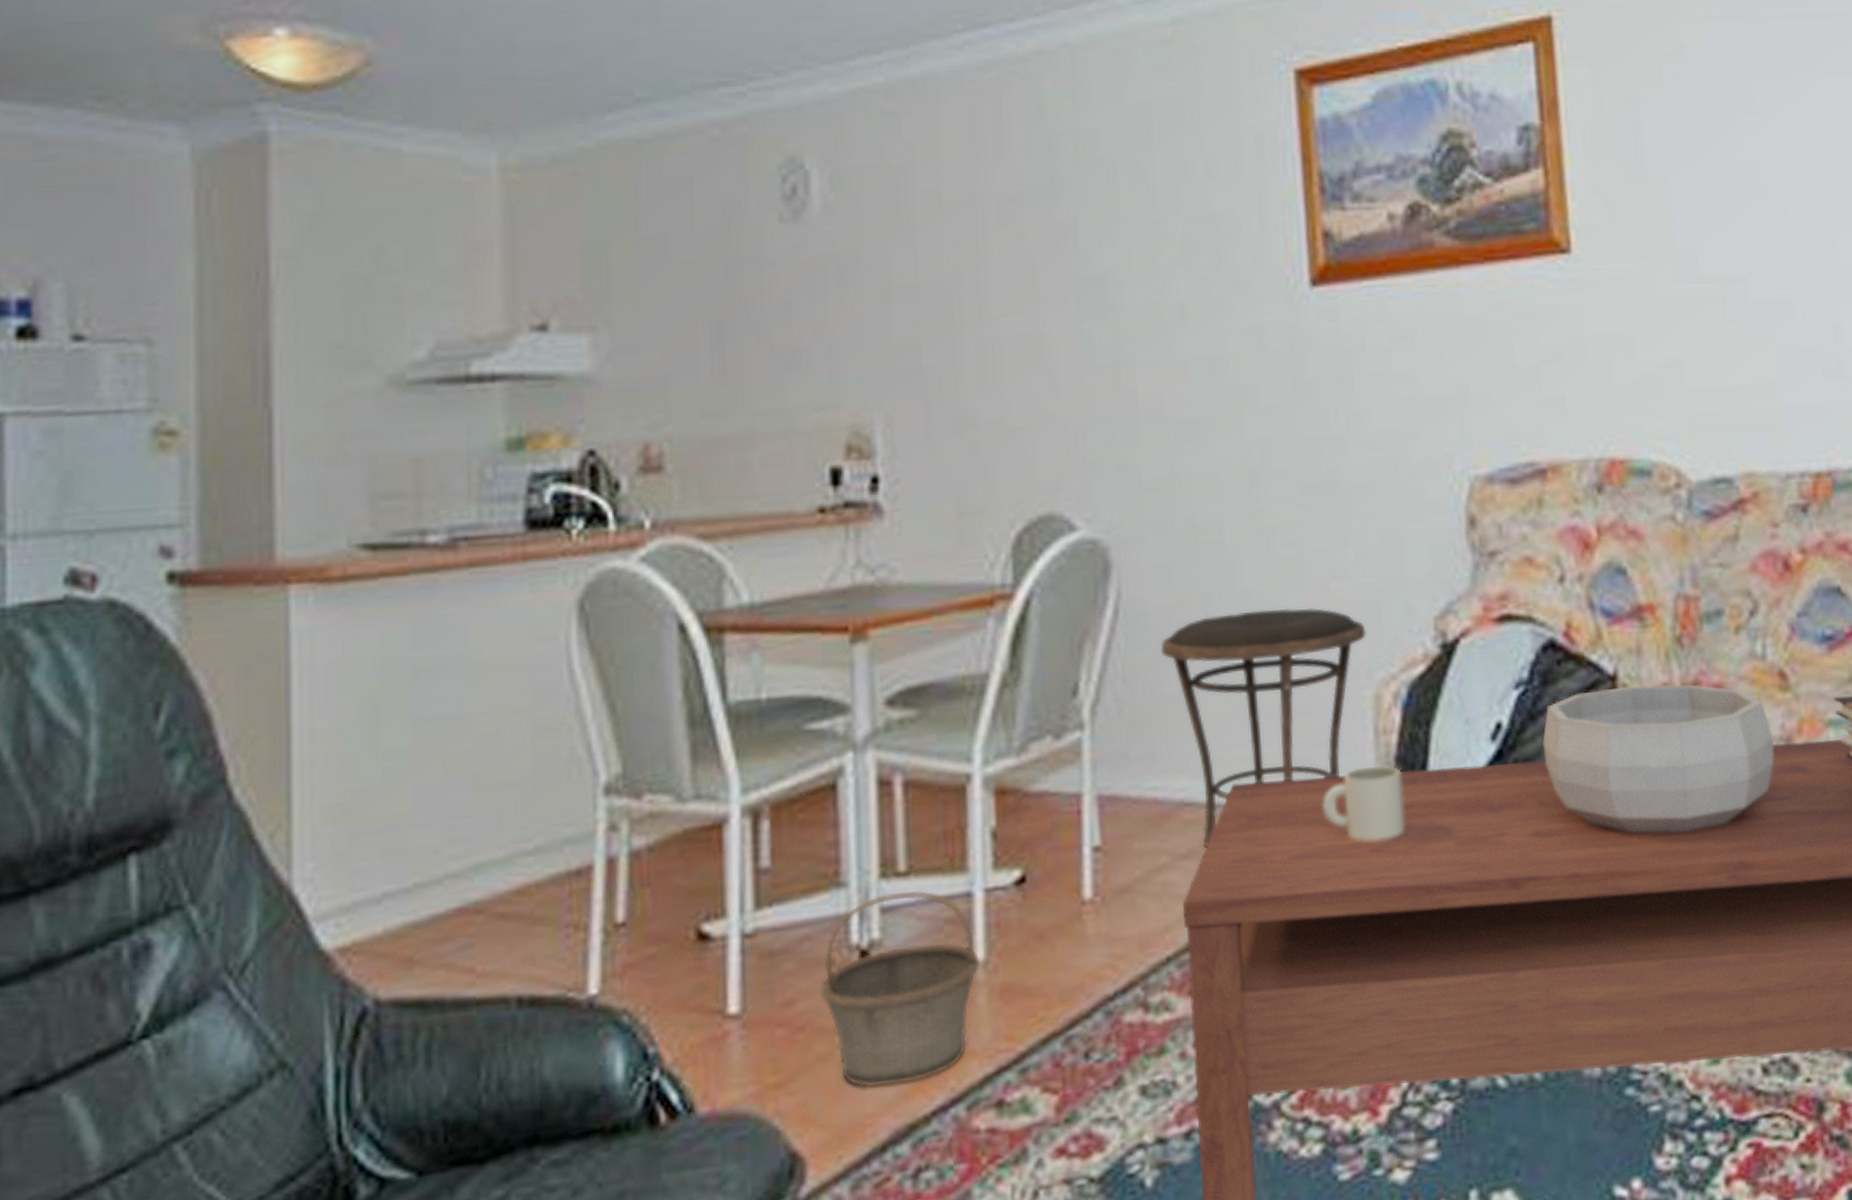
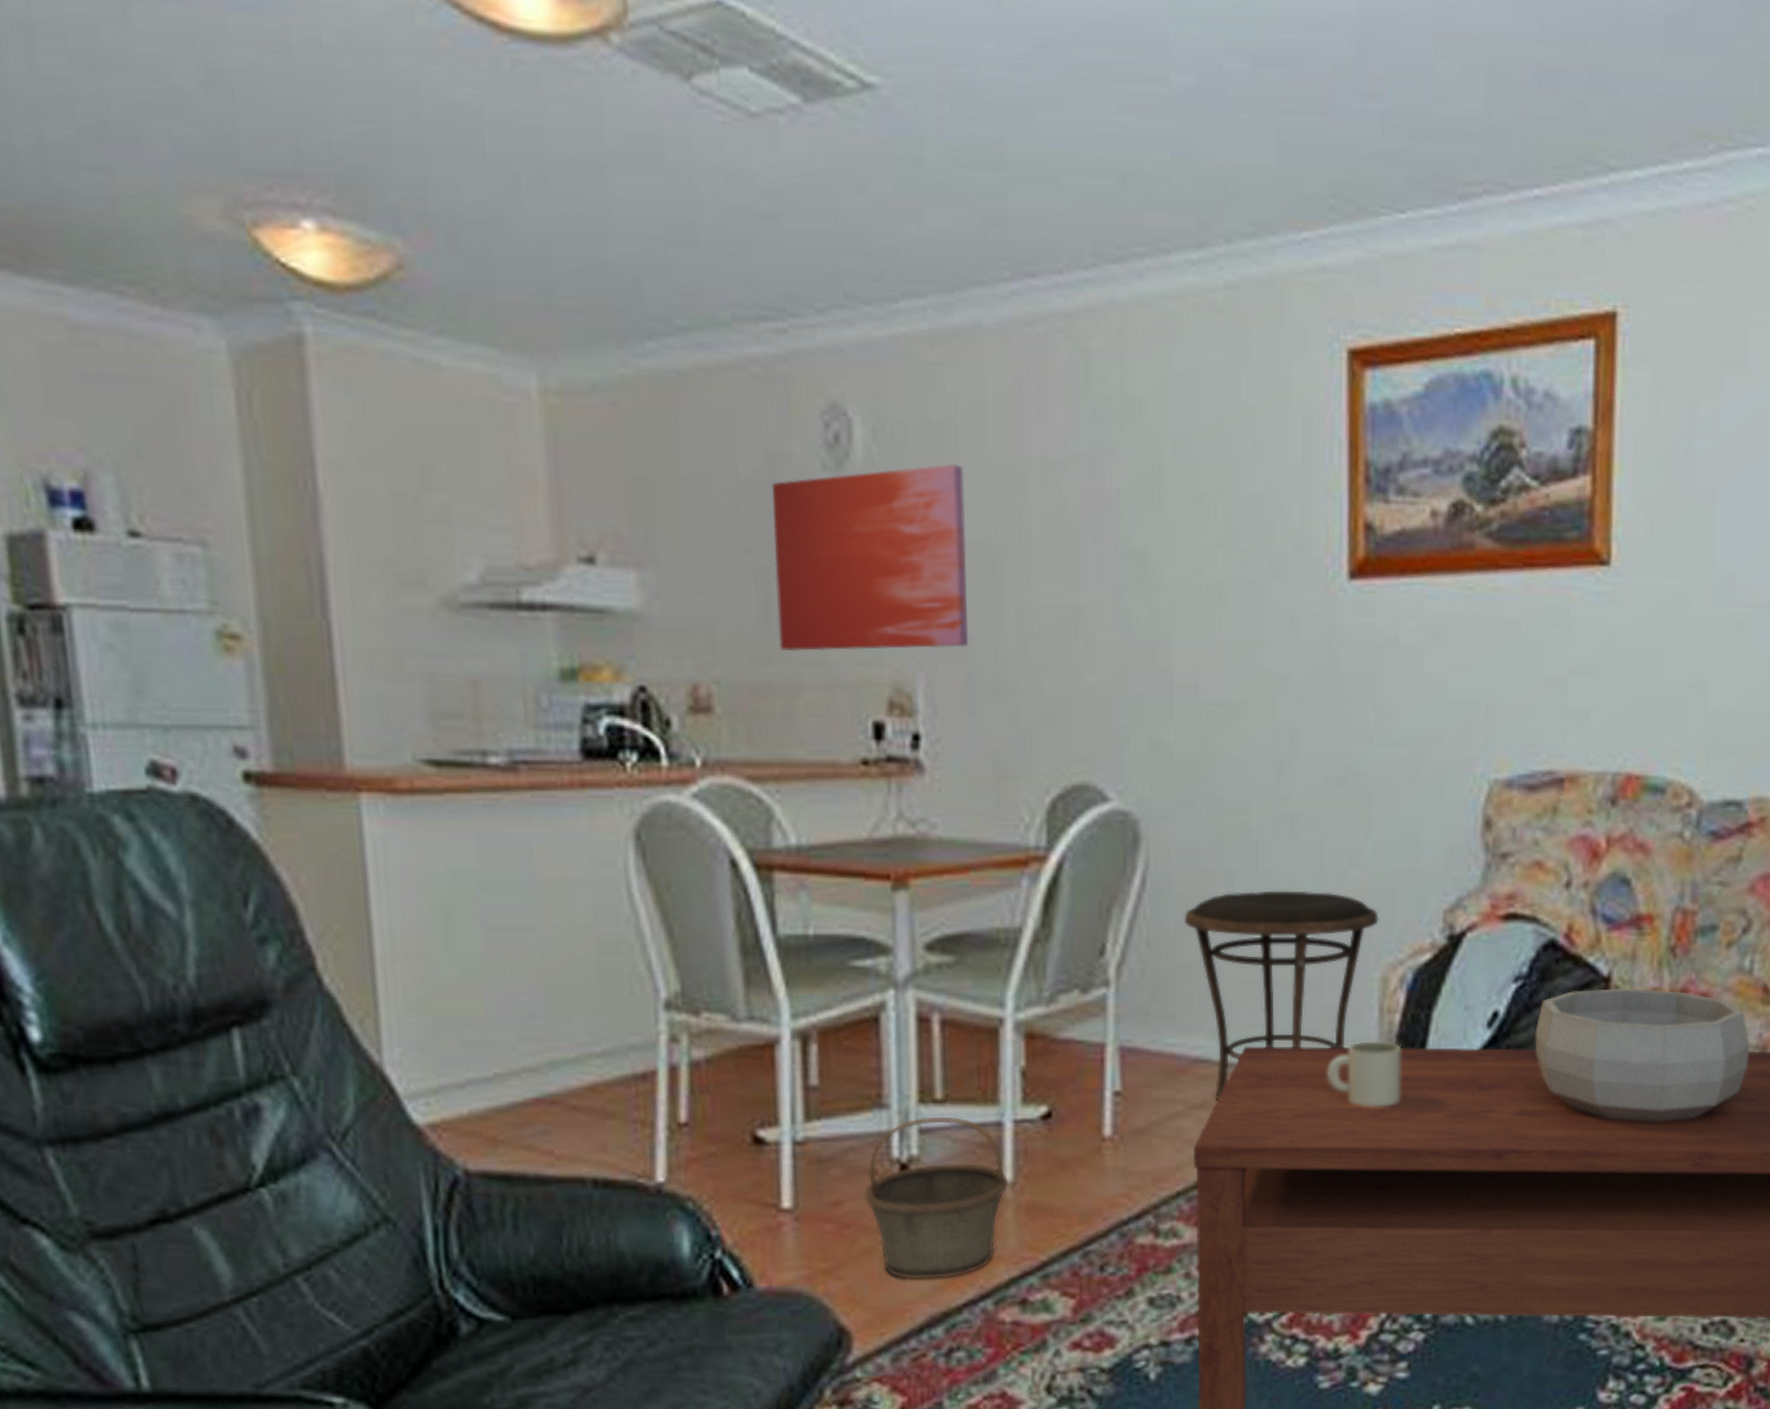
wall art: none [729,206,927,403] -> present [772,464,968,652]

